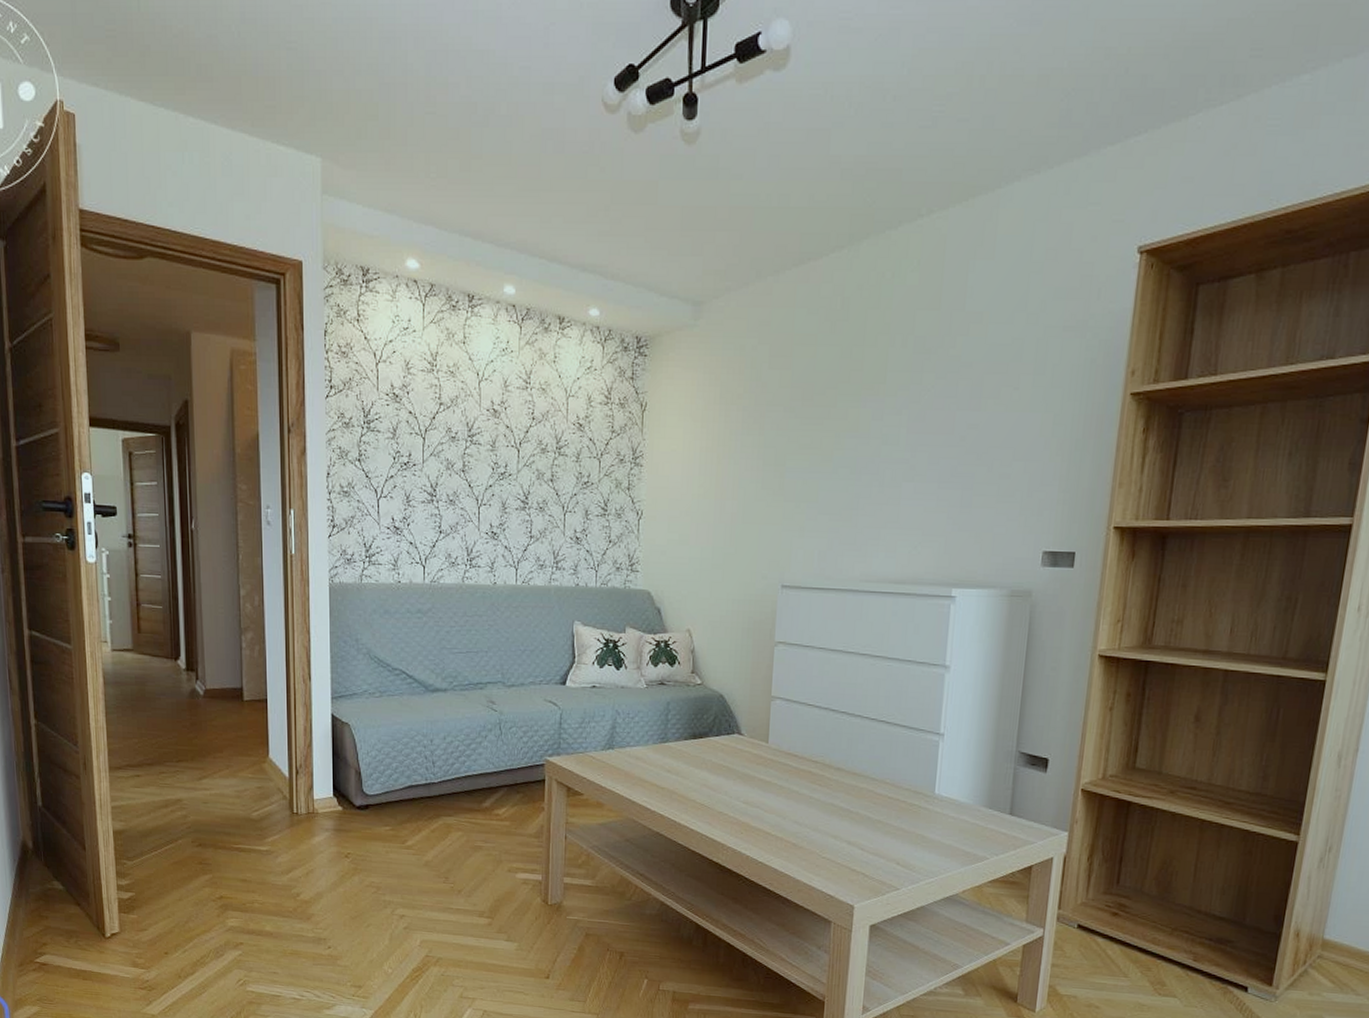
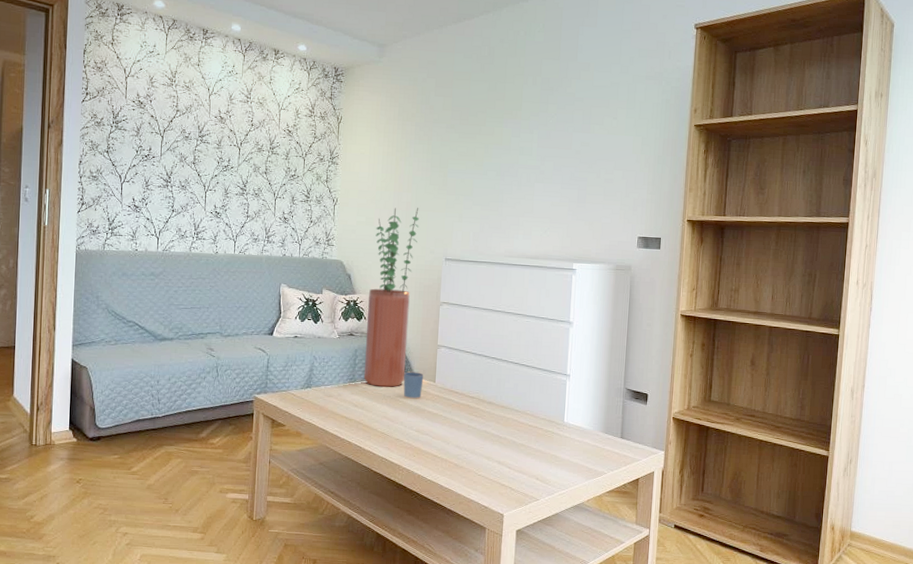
vase: none [678,520,748,749] -> present [363,208,420,387]
mug: none [727,729,754,764] -> present [403,371,424,399]

